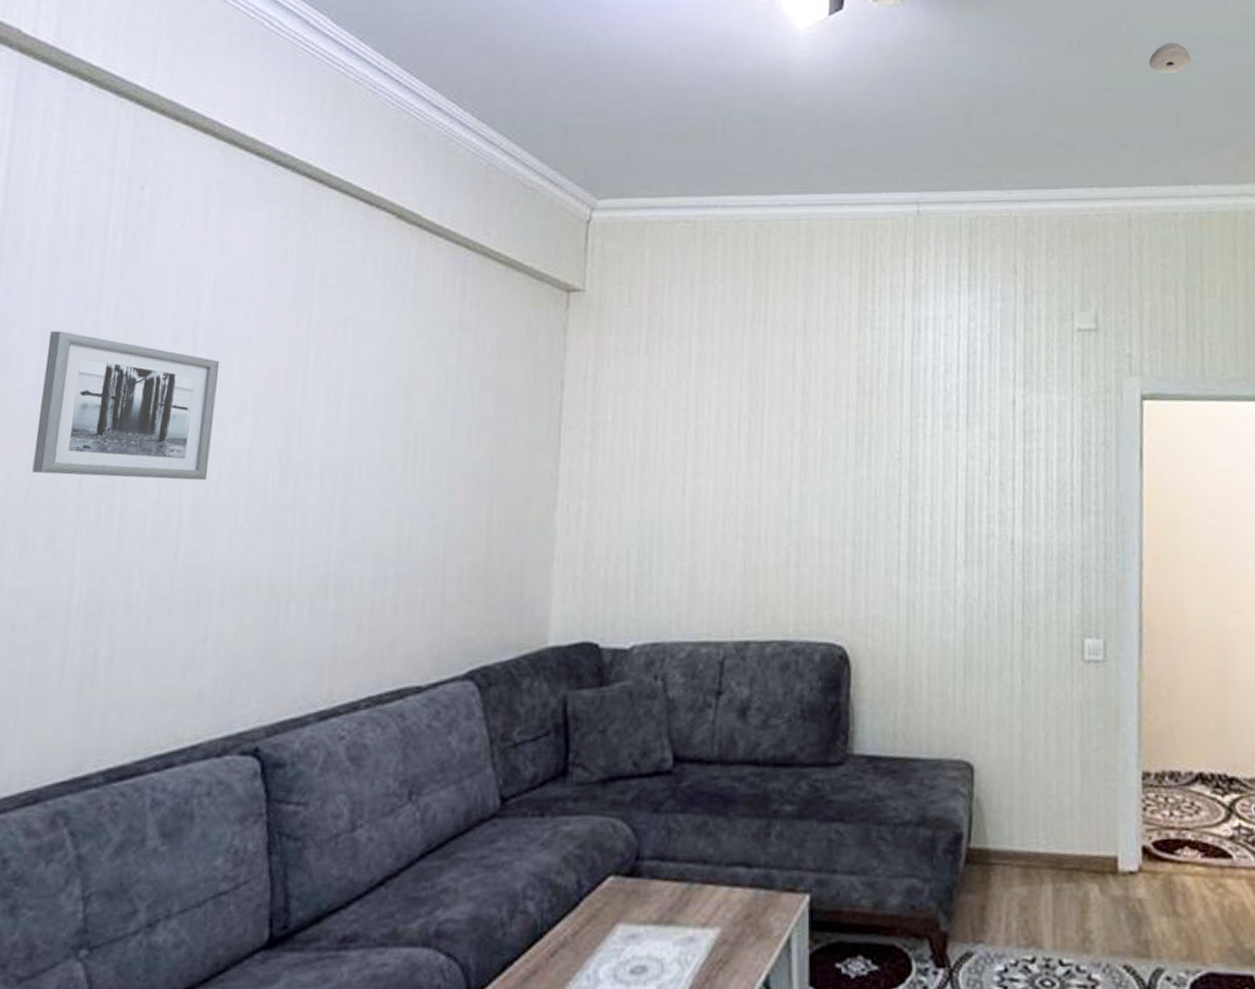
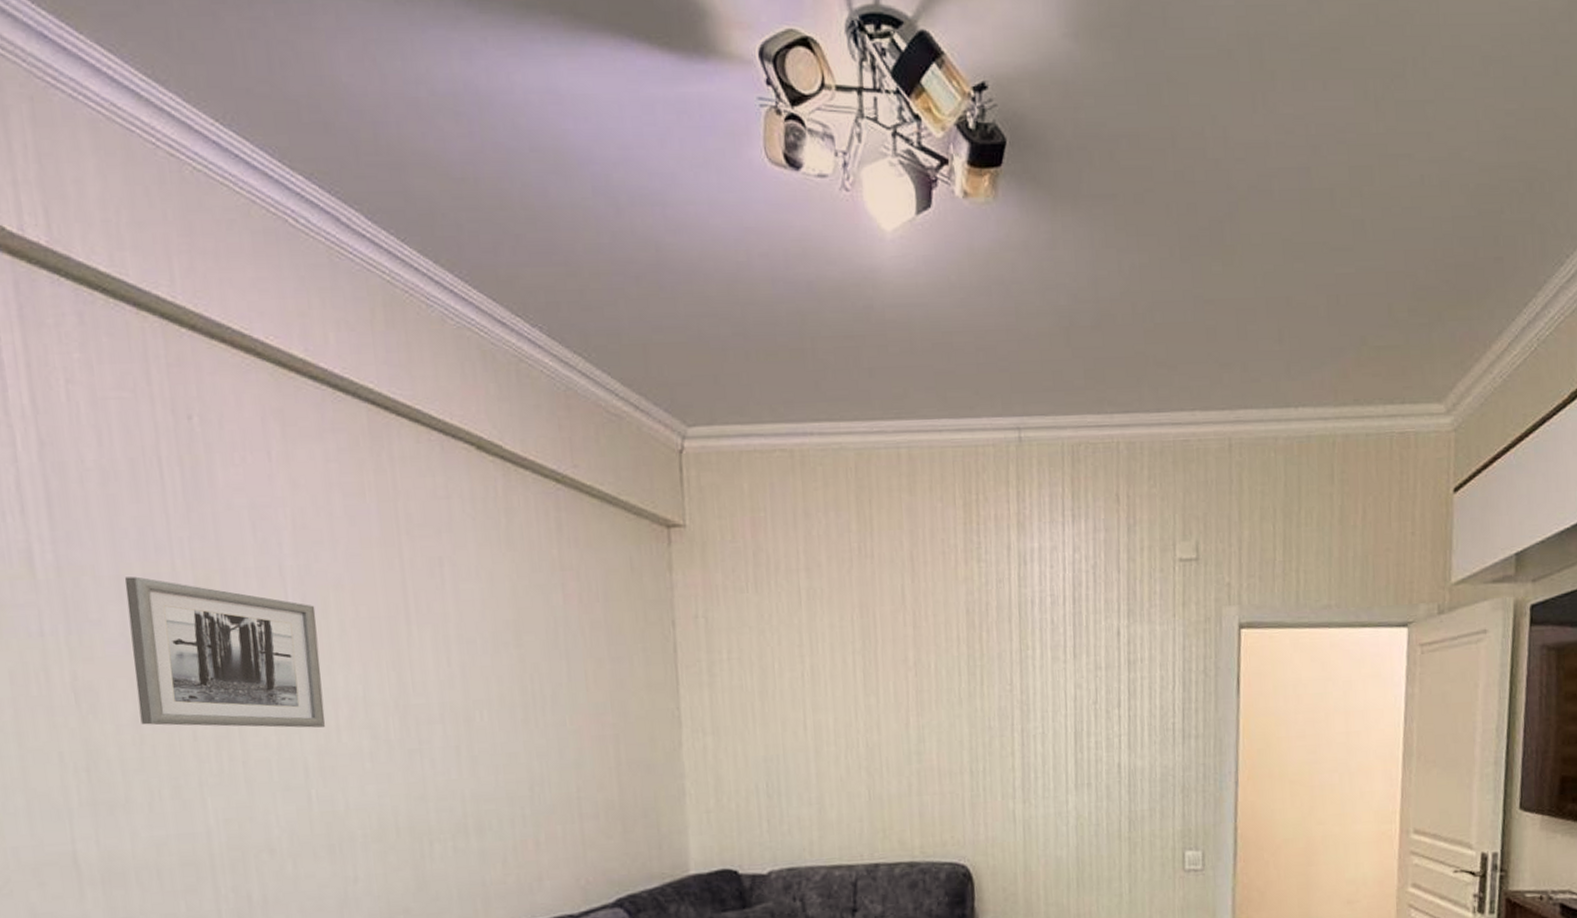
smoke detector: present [1149,42,1191,73] -> none [1252,248,1295,284]

